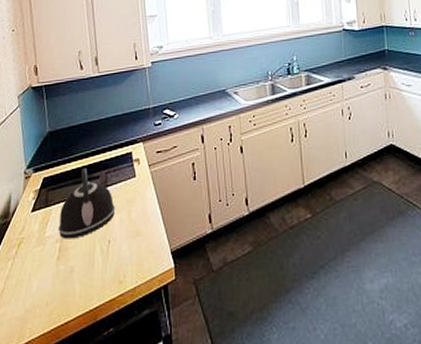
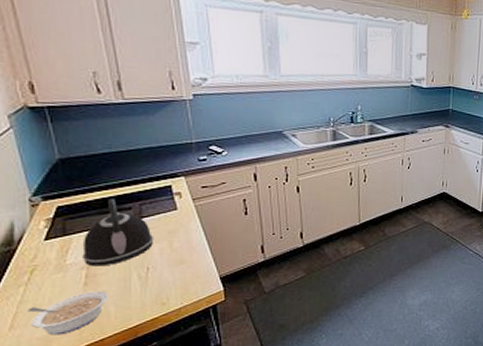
legume: none [11,266,75,315] -> present [27,291,108,335]

